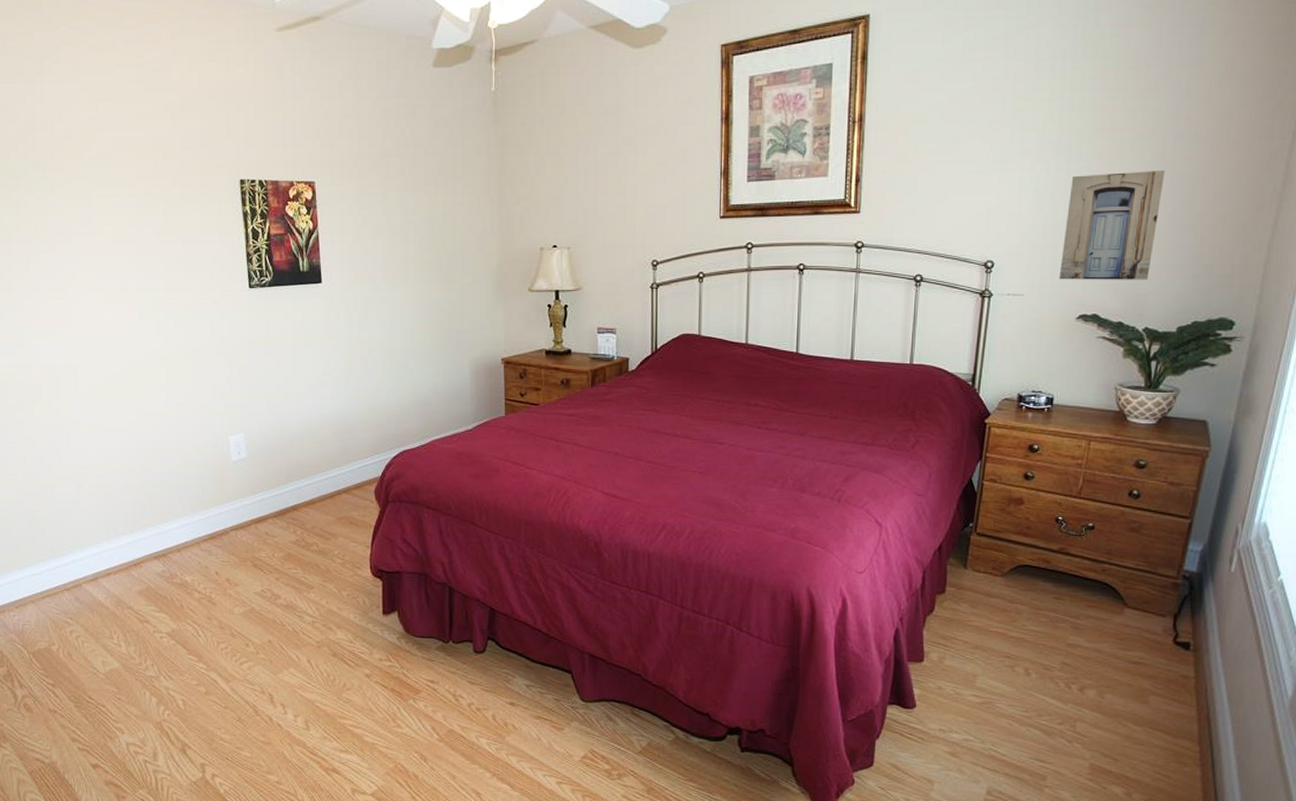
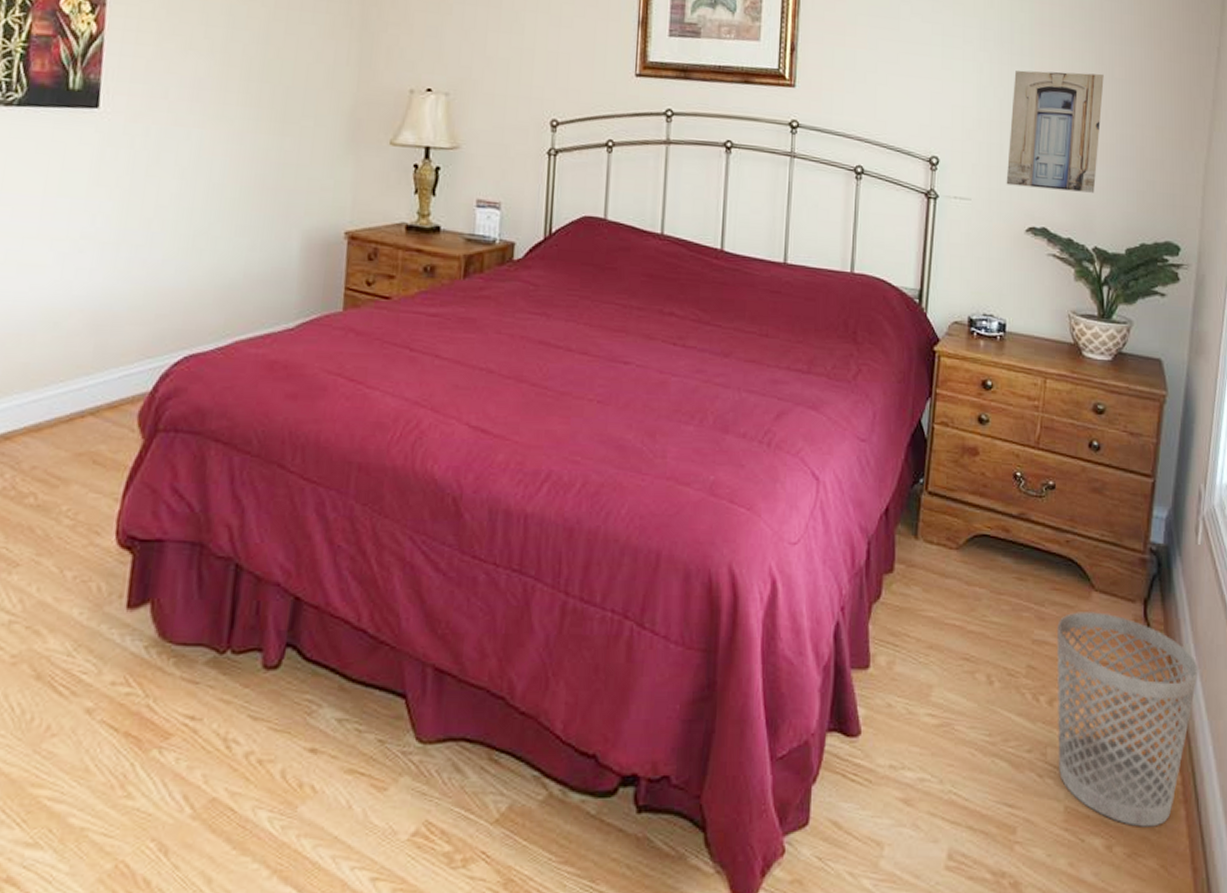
wastebasket: none [1086,623,1223,782] -> present [1057,612,1199,827]

